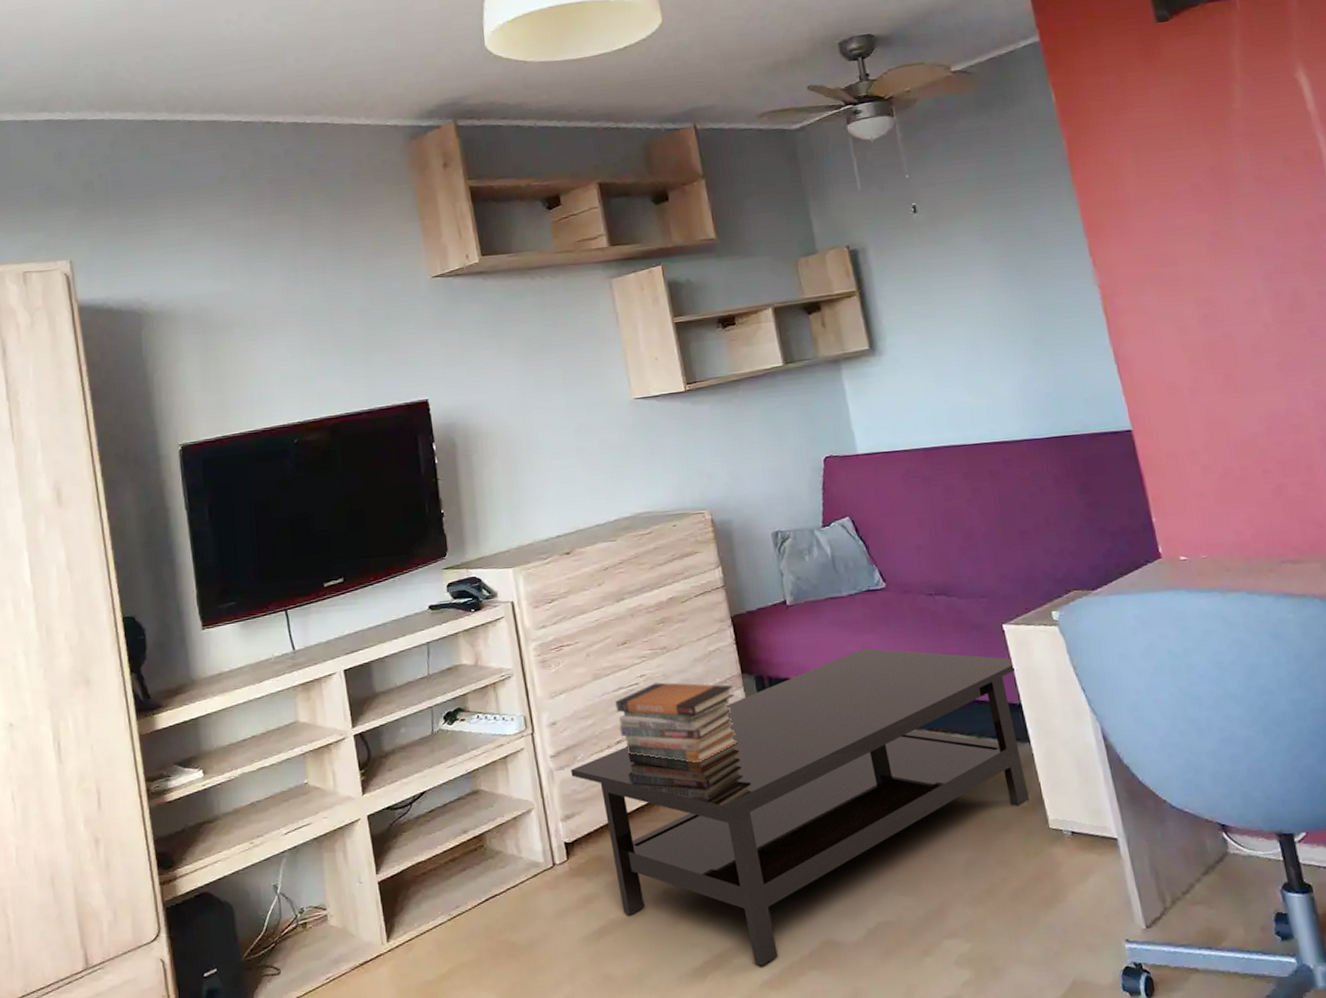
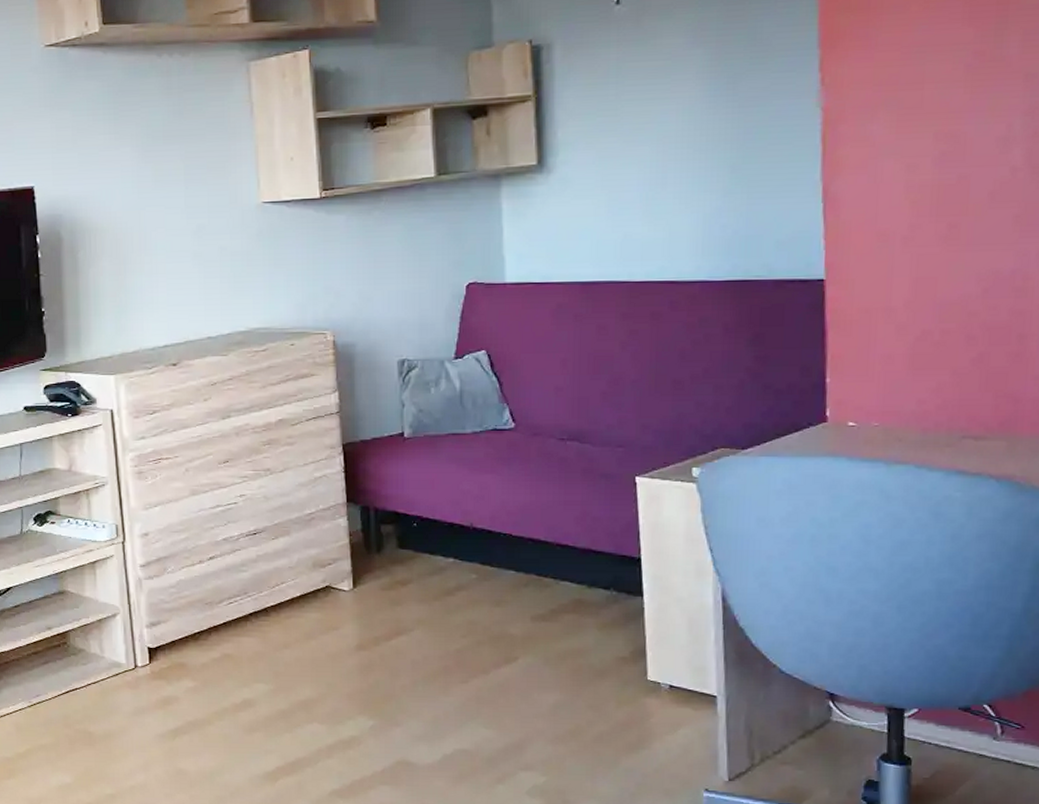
coffee table: present [571,648,1029,966] -> none [160,488,643,776]
book stack: present [615,682,738,763] -> none [211,504,337,586]

